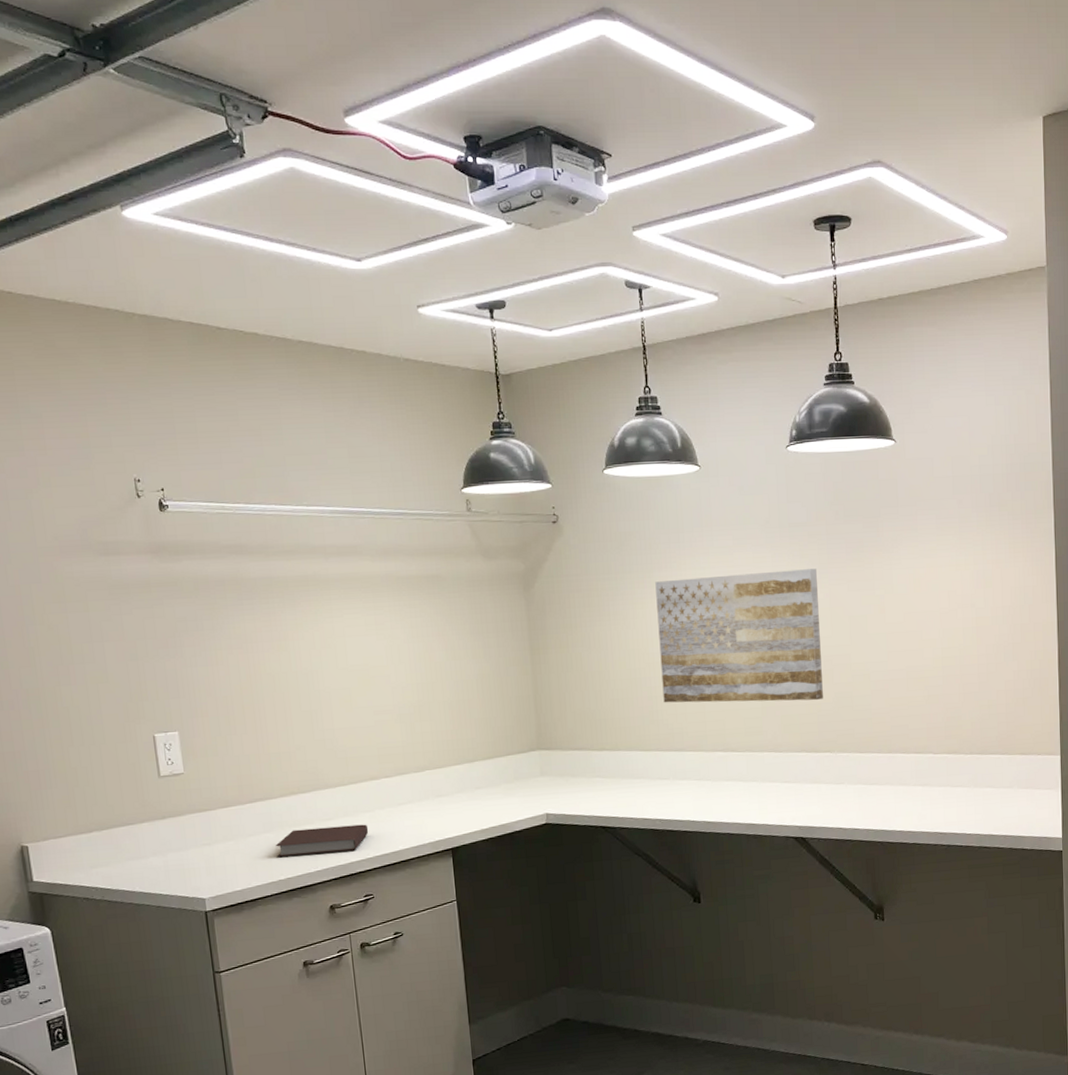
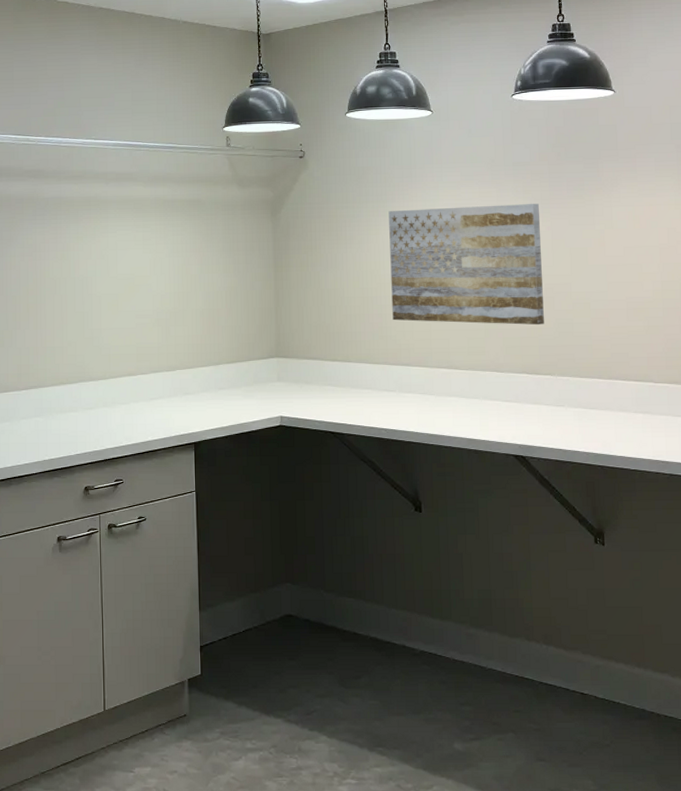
notebook: present [275,824,369,858] -> none [43,415,123,440]

